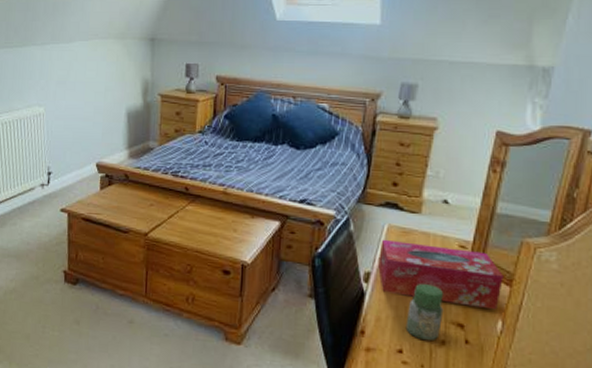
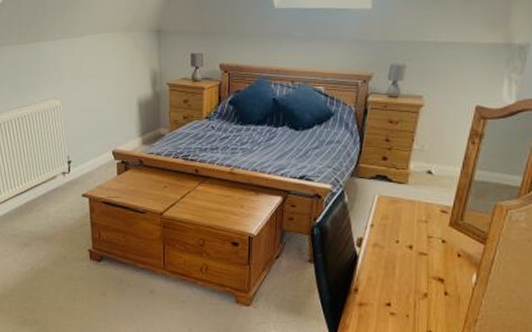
tissue box: present [378,239,503,310] -> none [370,208,479,265]
jar: present [405,283,444,341] -> none [393,245,427,295]

